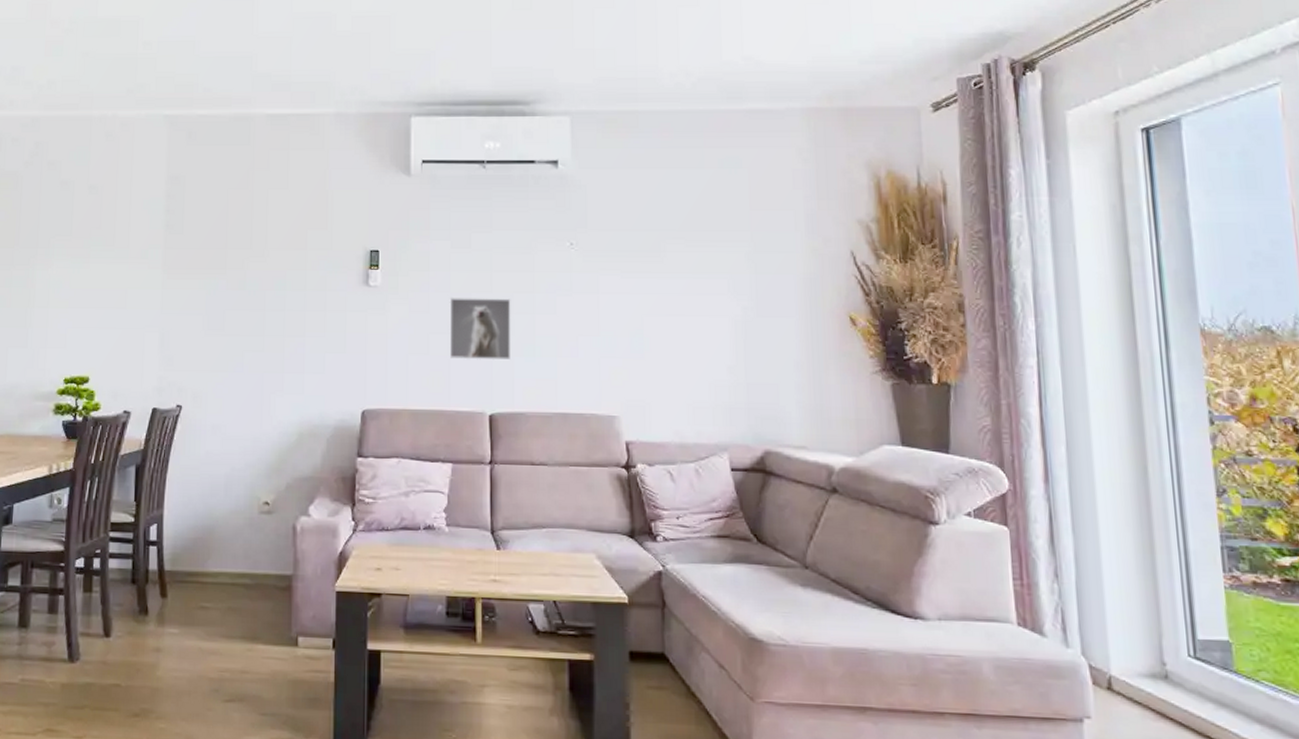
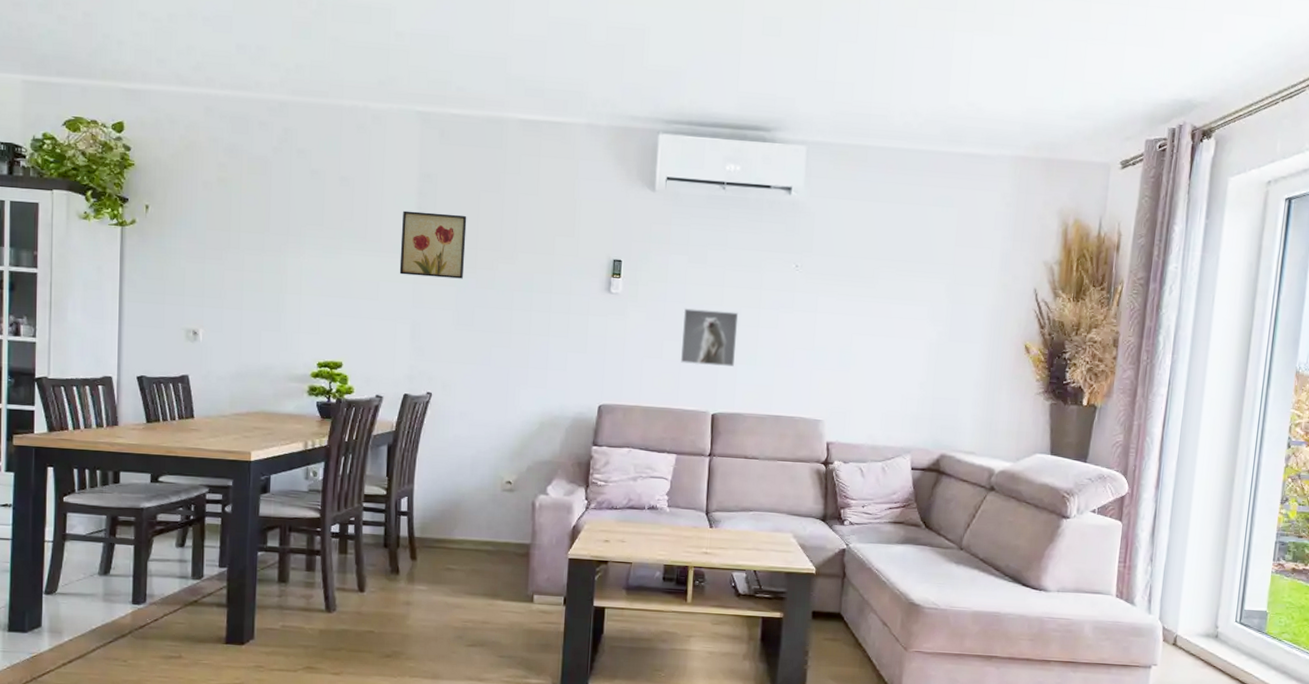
wall art: none [147,214,216,281] -> present [399,210,467,279]

